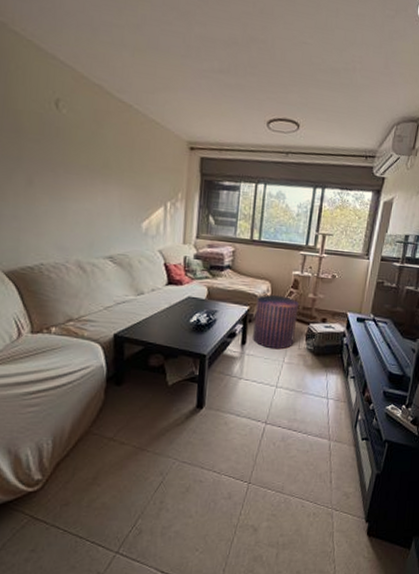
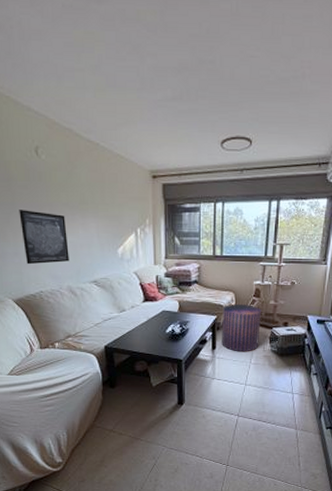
wall art: none [25,166,83,232] -> present [19,210,69,265]

